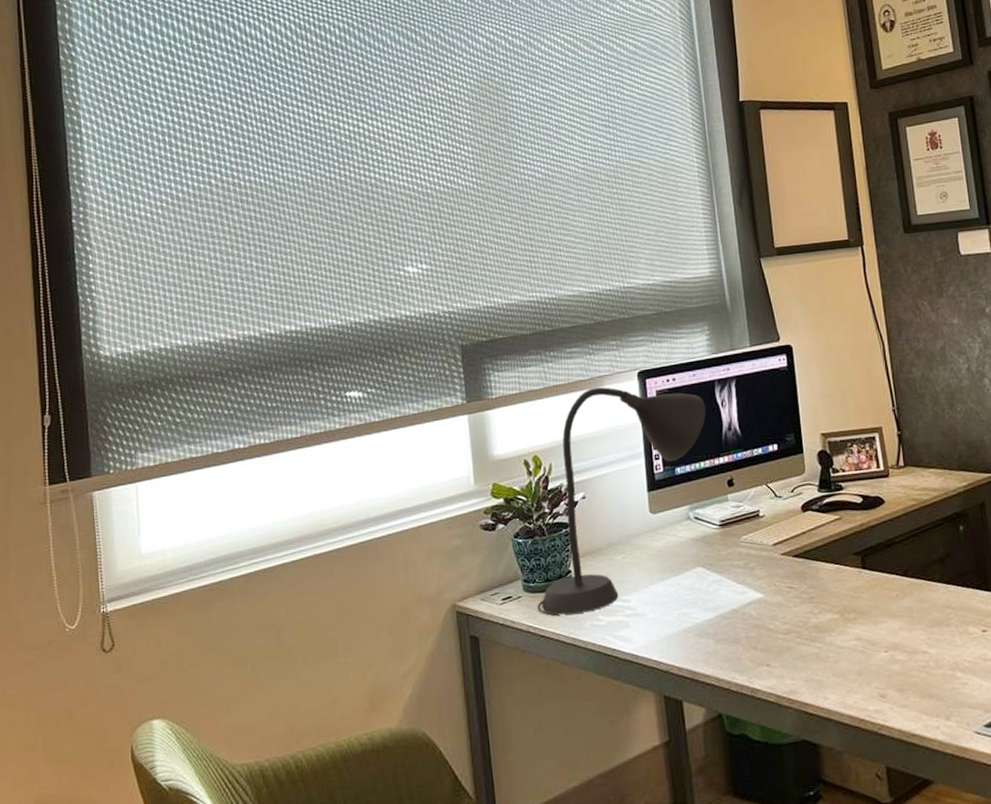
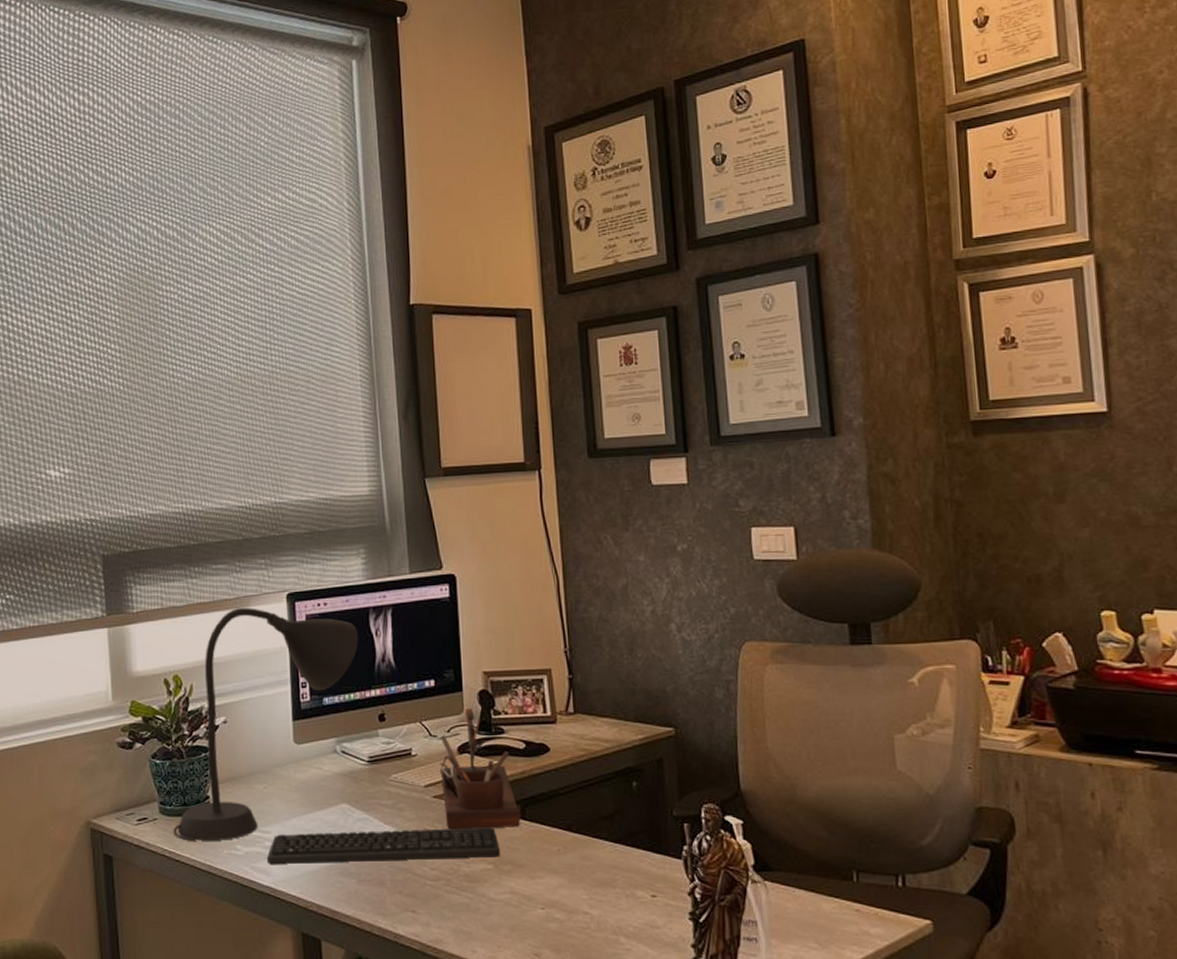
computer keyboard: none [627,579,845,632] -> present [266,828,500,864]
desk organizer: none [784,468,862,584] -> present [438,707,520,830]

